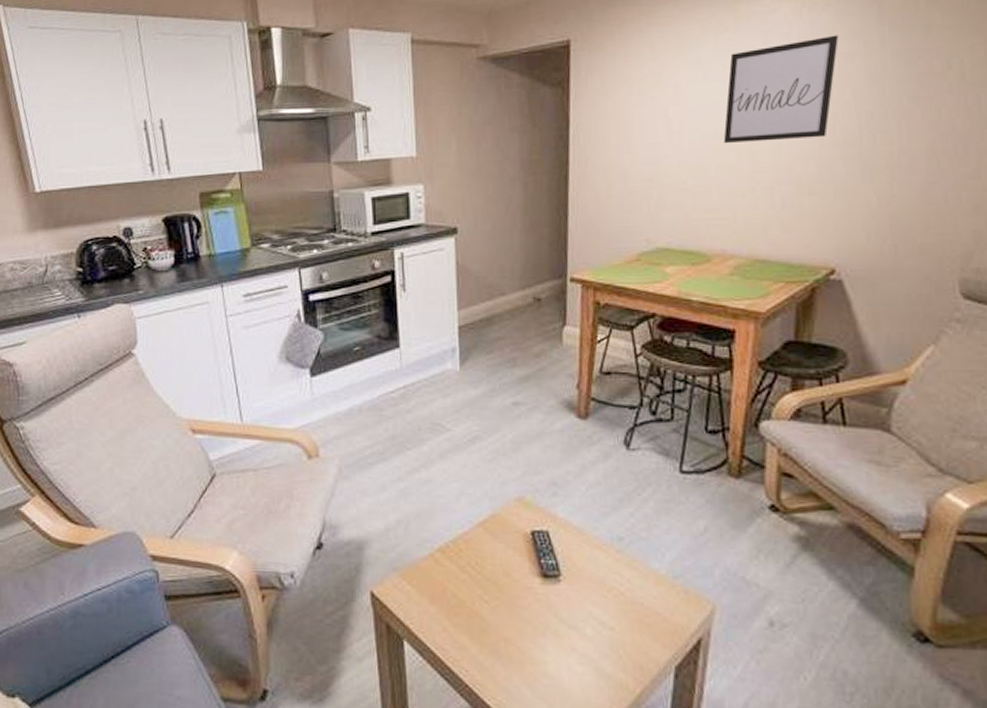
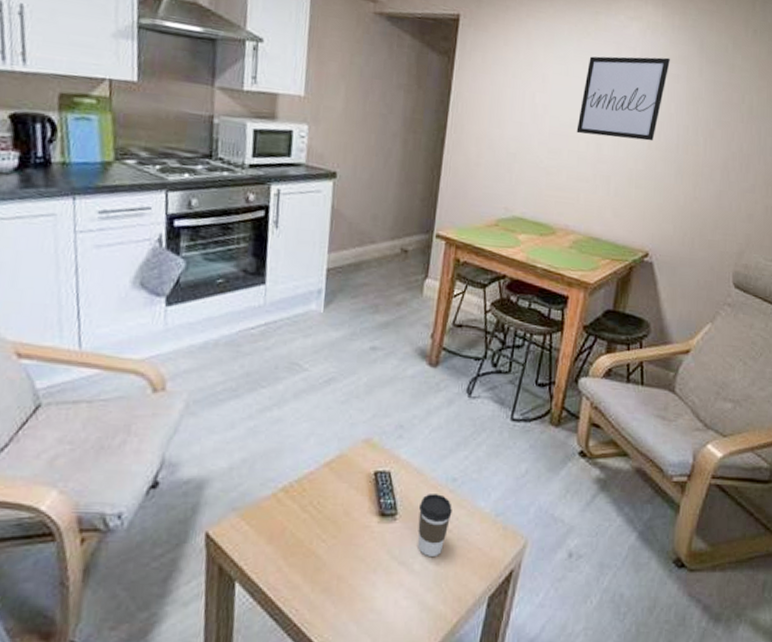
coffee cup: none [584,554,622,621] -> present [418,494,452,556]

